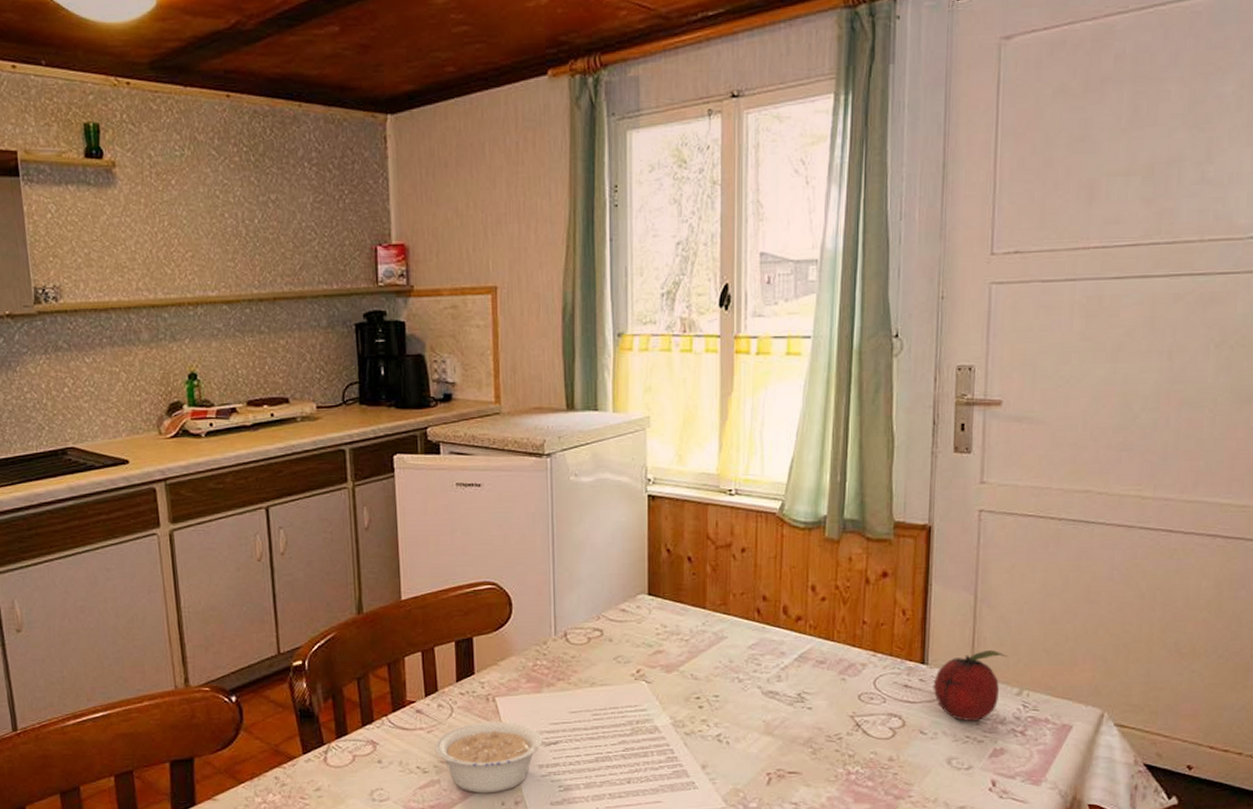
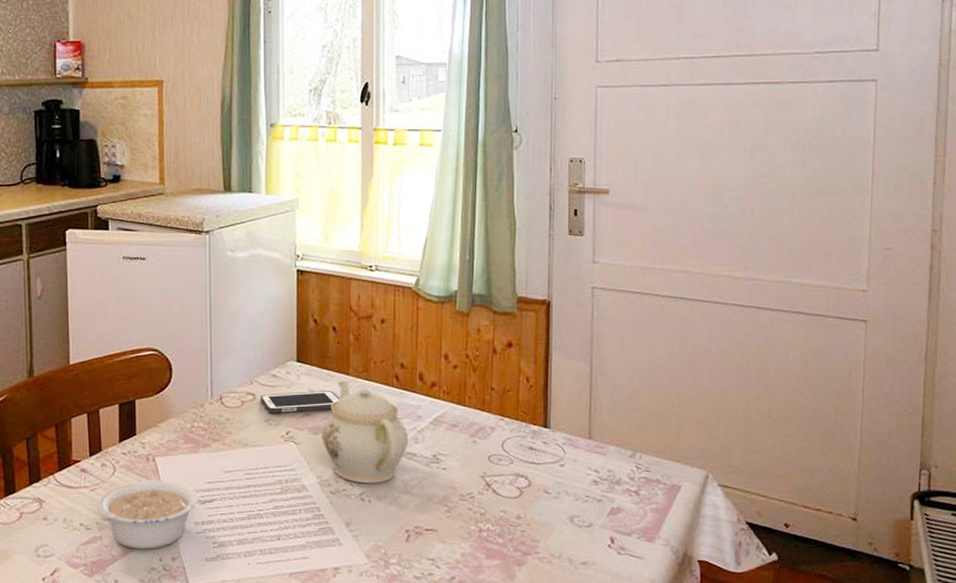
cell phone: none [609,626,695,650] -> present [261,391,340,413]
teapot: none [675,615,770,724] -> present [322,381,408,484]
fruit: present [933,649,1007,722] -> none [555,414,621,482]

